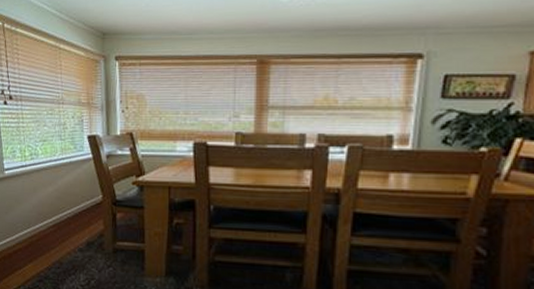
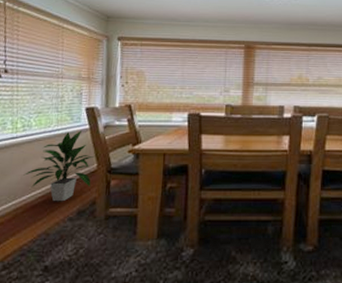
indoor plant: none [35,159,99,232] -> present [23,130,94,202]

